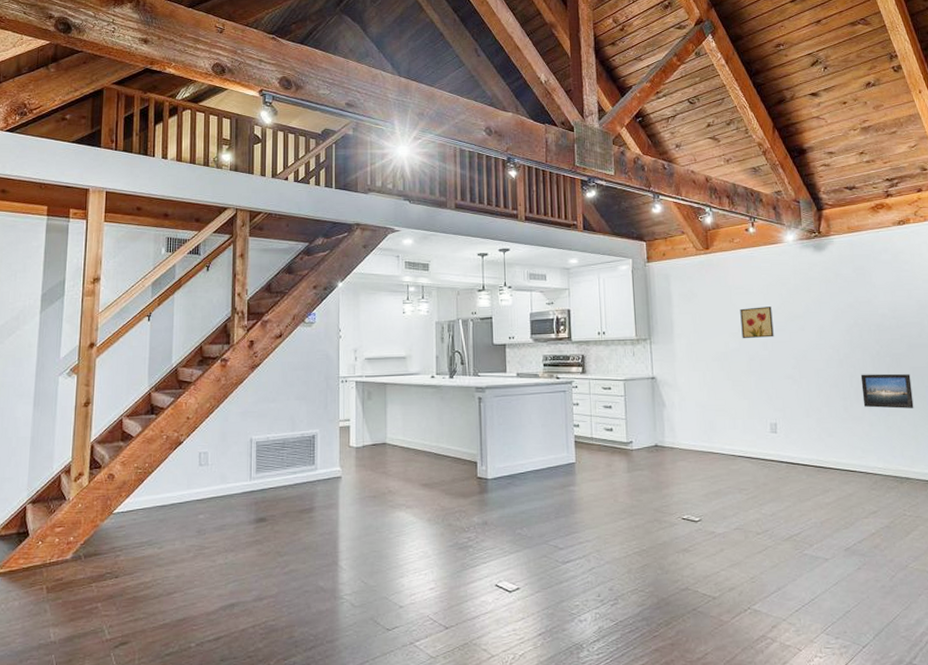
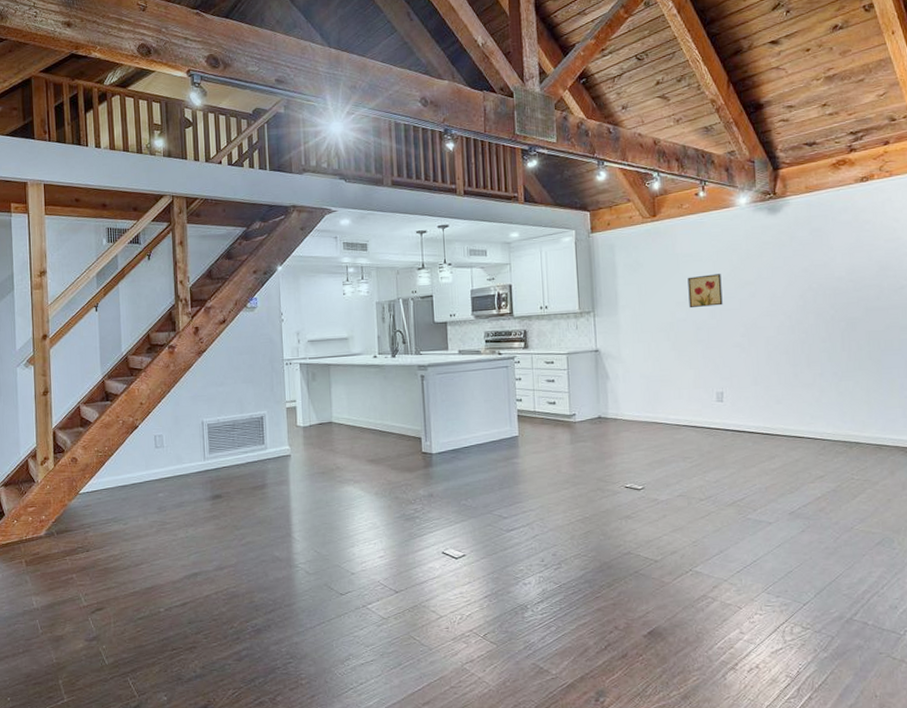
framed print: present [860,373,914,409] -> none [812,338,868,374]

